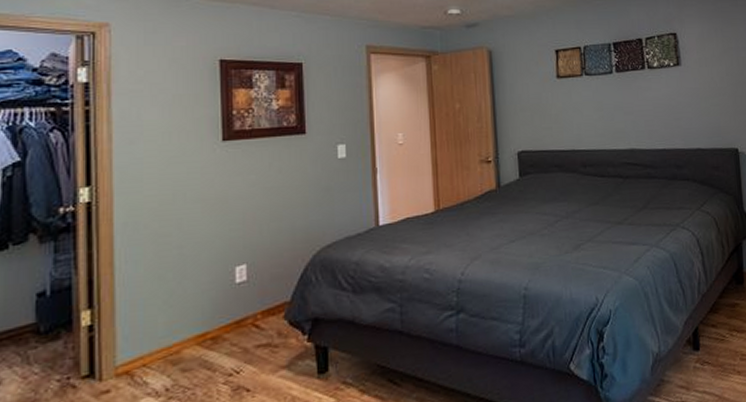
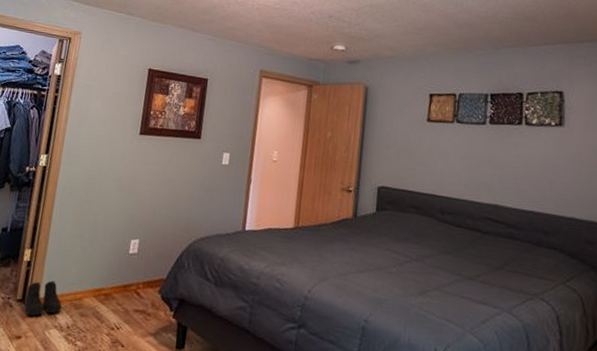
boots: none [94,340,152,391] -> present [24,280,62,316]

